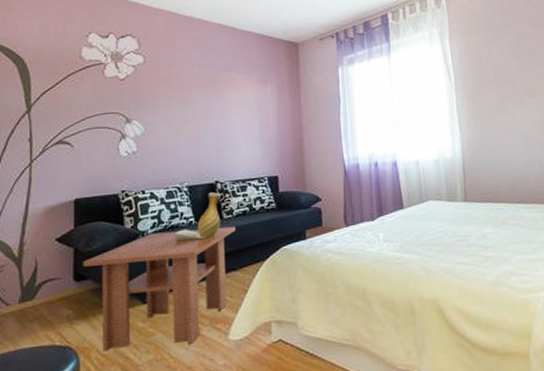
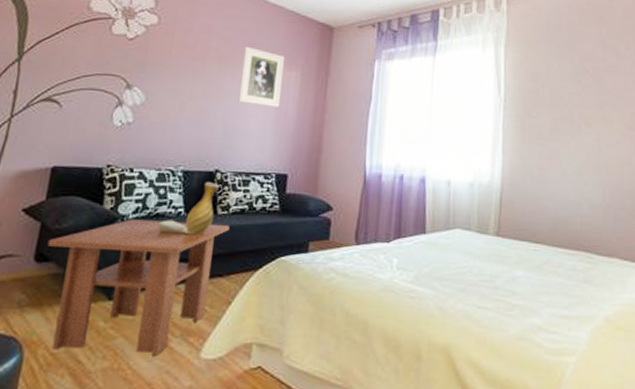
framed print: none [223,70,262,121] -> present [238,46,285,107]

